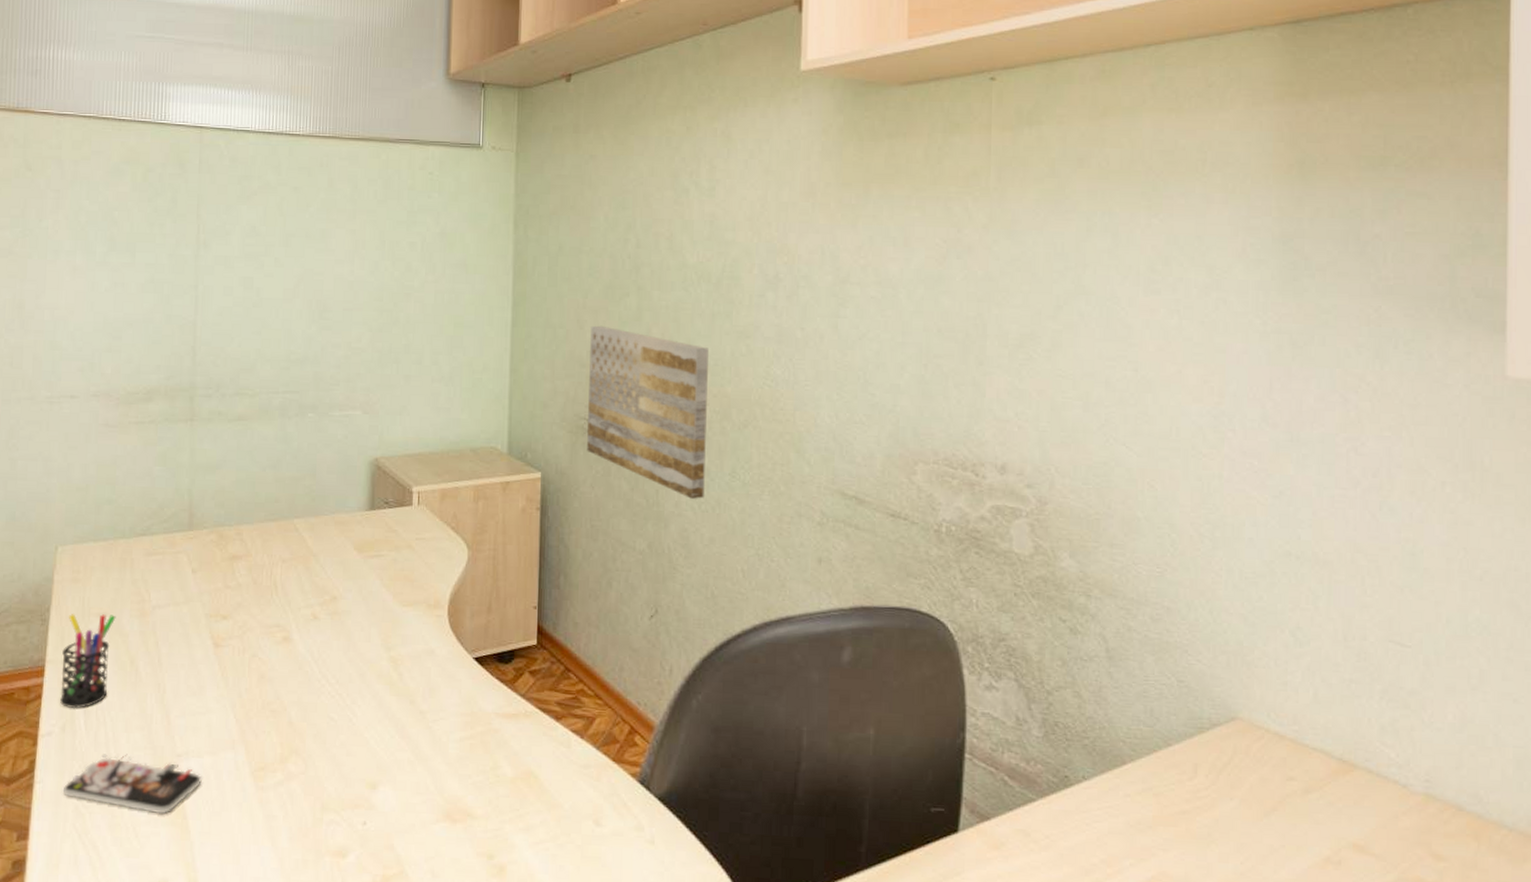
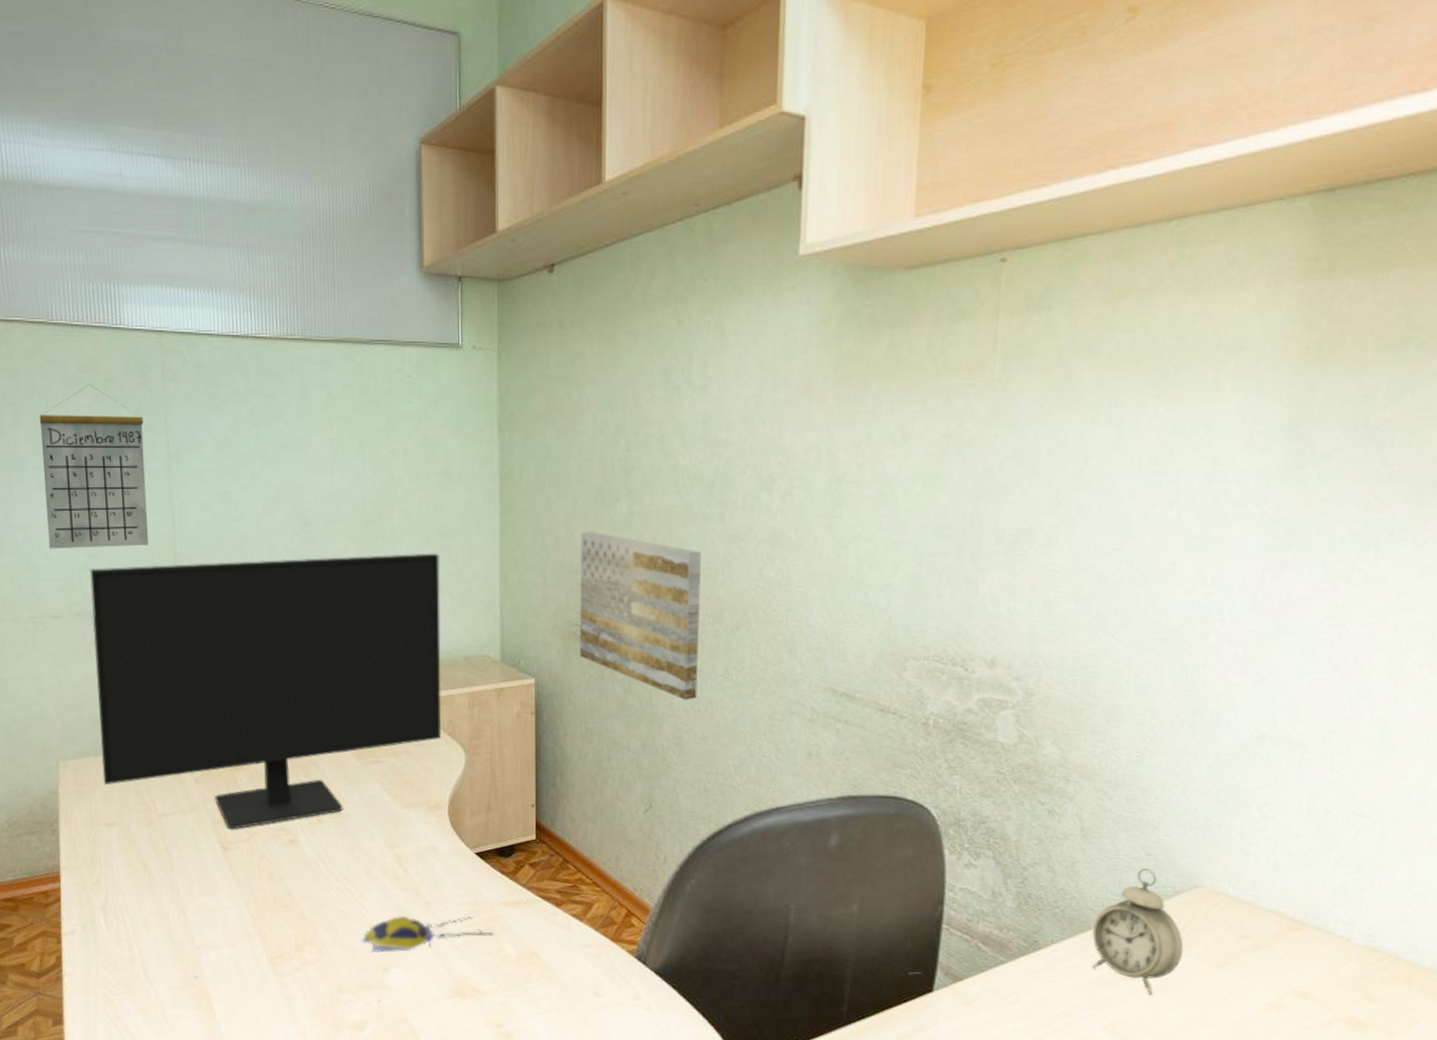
pen holder: present [60,614,116,708] -> none [75,823,124,909]
smartphone: present [62,754,202,815] -> none [91,948,222,999]
calendar: none [73,174,177,330] -> present [39,384,149,549]
monitor: none [100,342,452,625] -> present [90,553,442,830]
computer mouse: none [350,725,489,768] -> present [361,915,493,953]
alarm clock: none [1127,695,1226,844] -> present [1092,867,1184,995]

